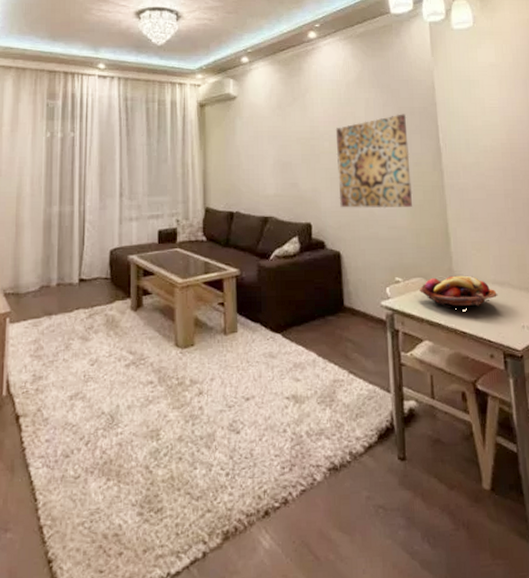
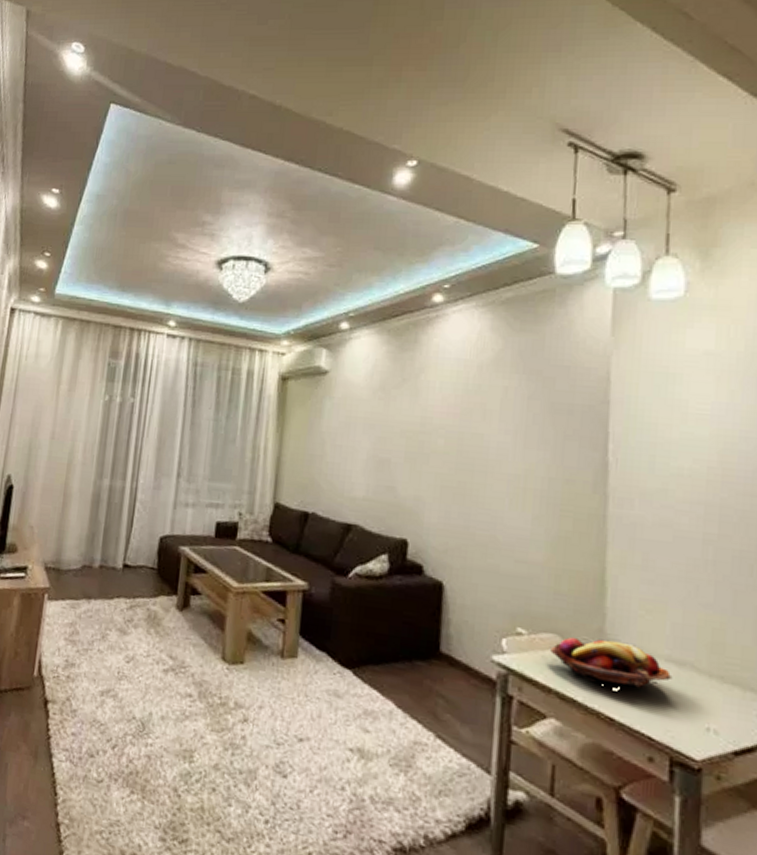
wall art: present [335,114,413,209] -> none [449,411,562,538]

